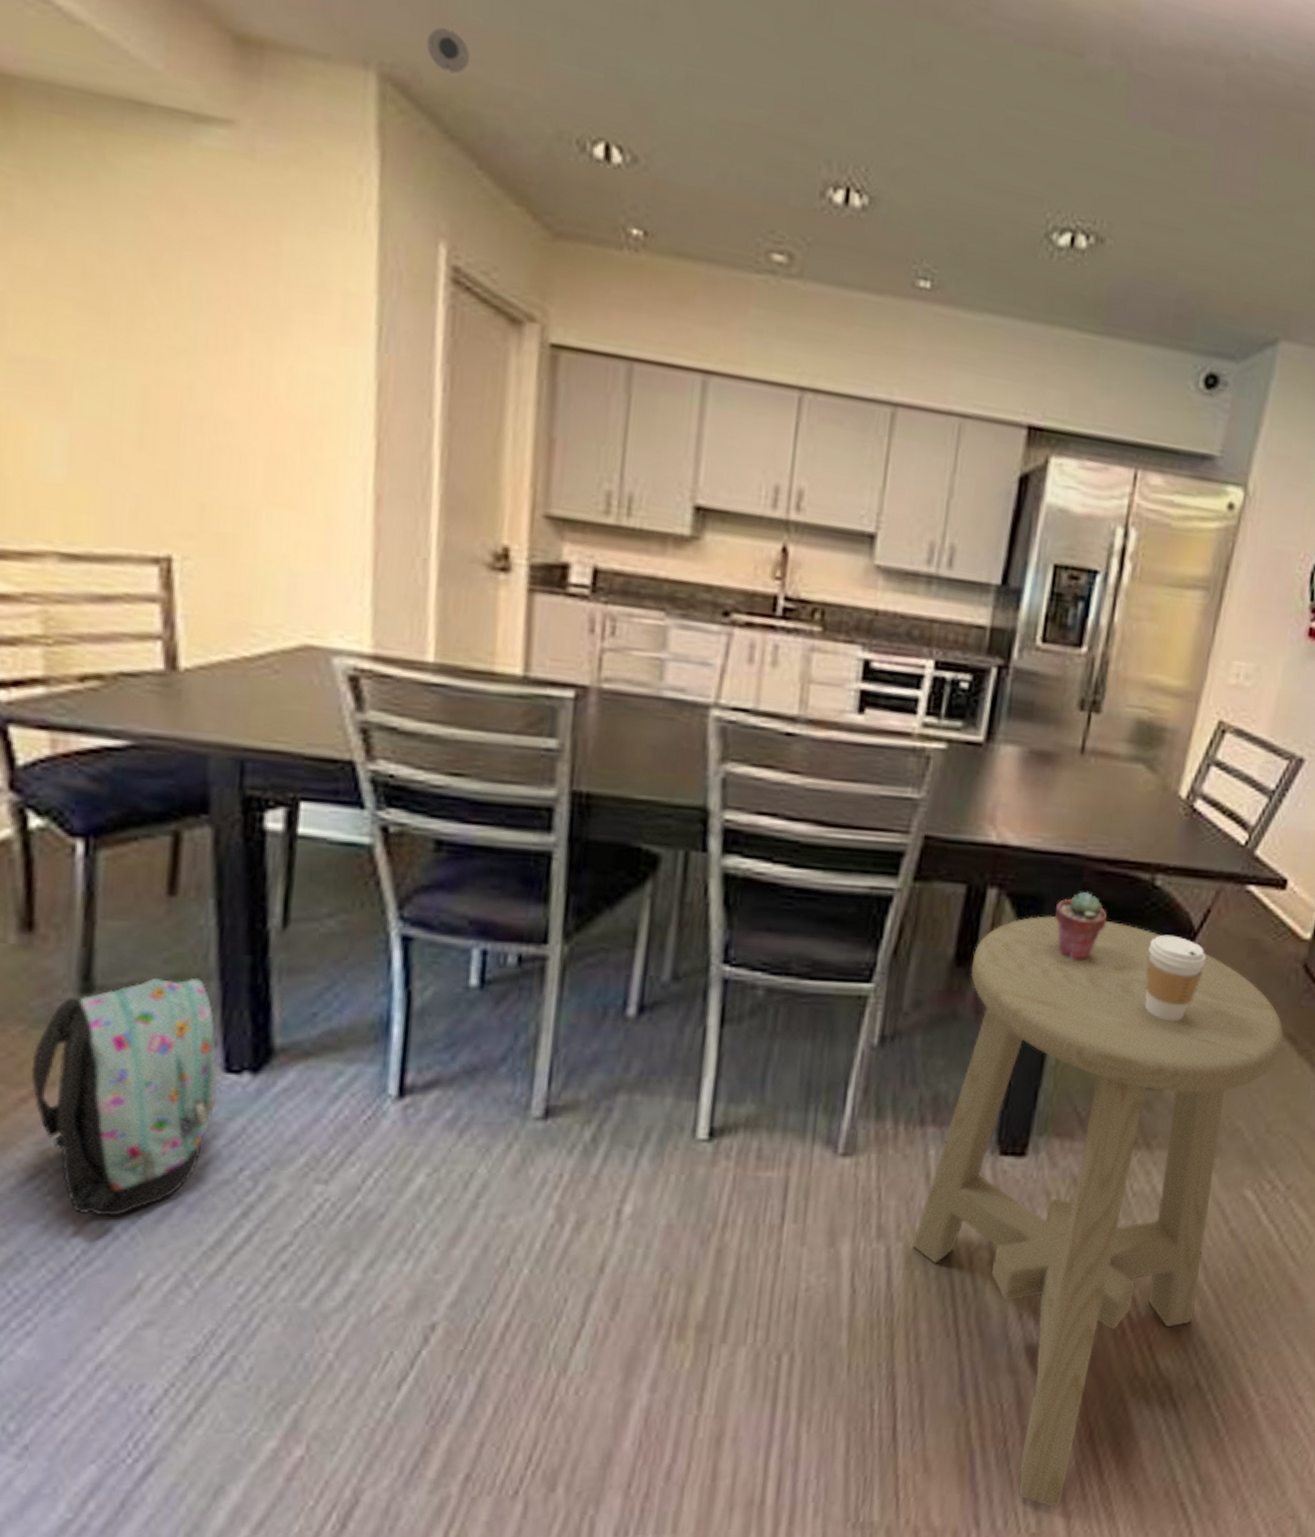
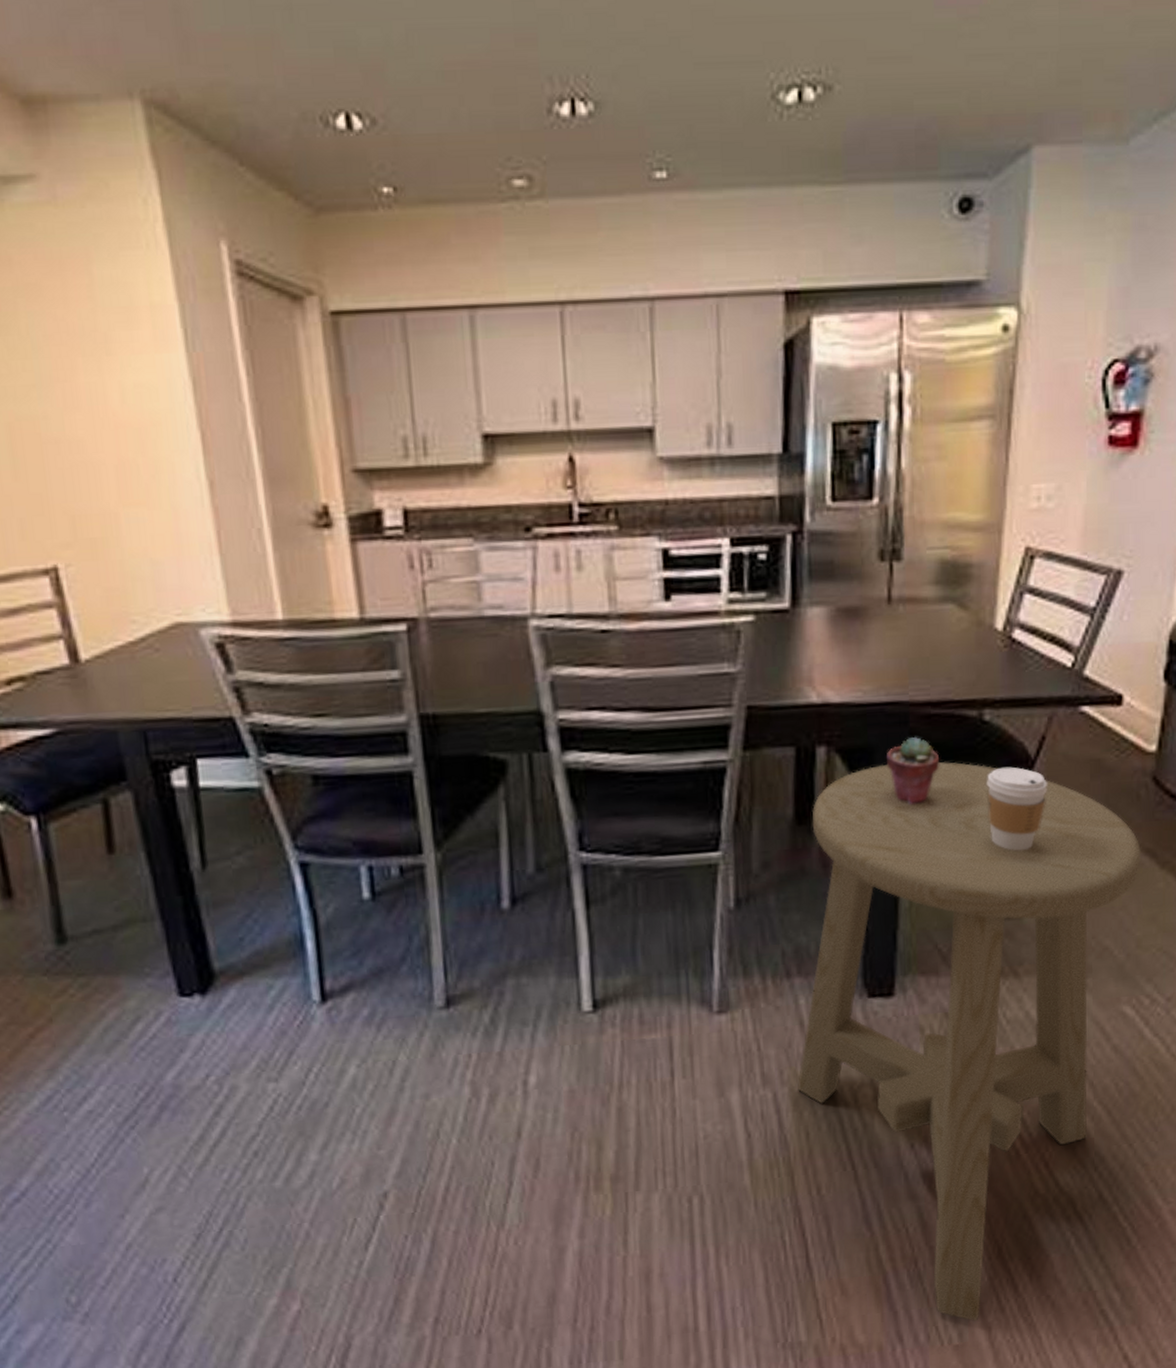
backpack: present [30,978,219,1217] -> none [31,920,177,1125]
smoke detector: present [426,27,470,74] -> none [176,44,215,84]

